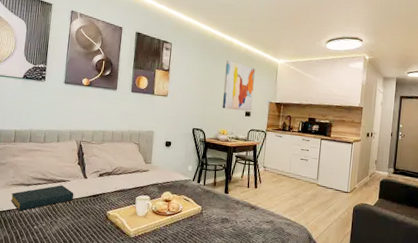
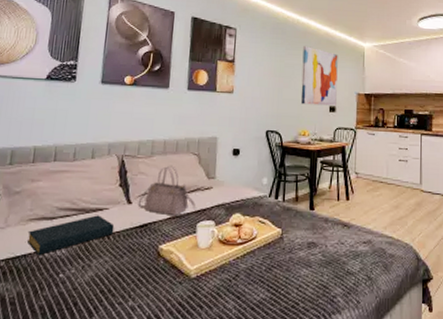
handbag: none [91,151,136,190] -> present [138,165,197,216]

